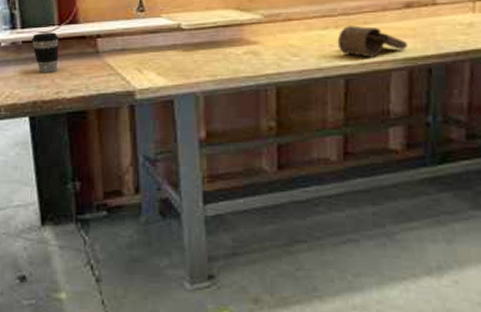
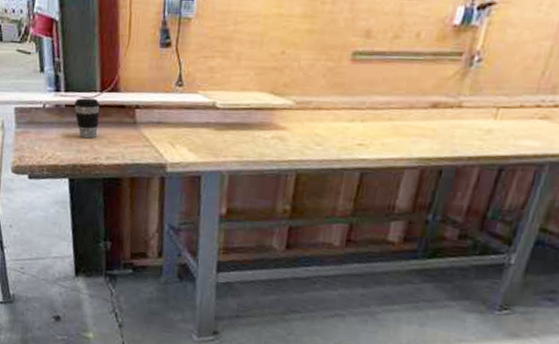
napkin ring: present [337,25,409,58] -> none [359,120,426,154]

